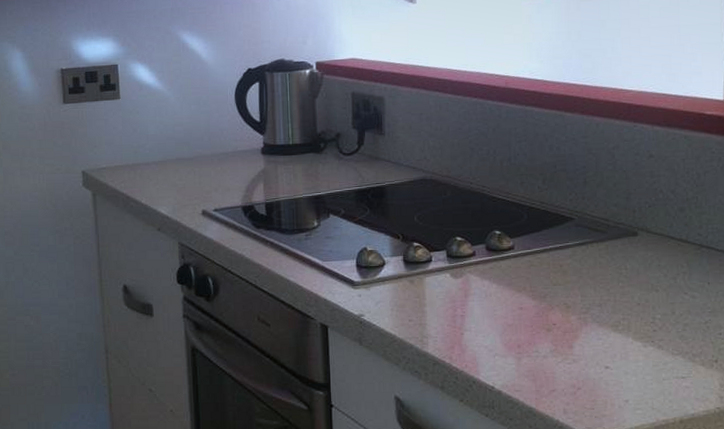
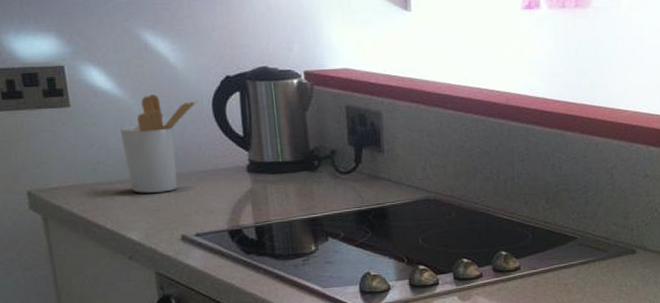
utensil holder: none [158,87,223,173] -> present [119,94,198,193]

